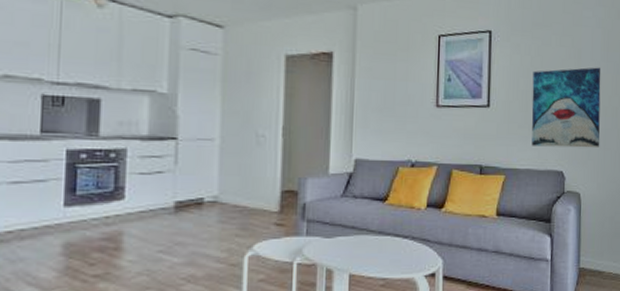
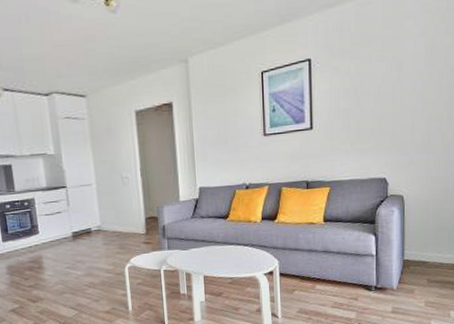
wall art: present [531,67,601,148] -> none [353,75,424,159]

